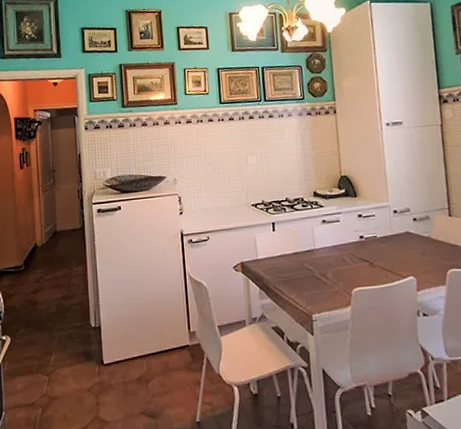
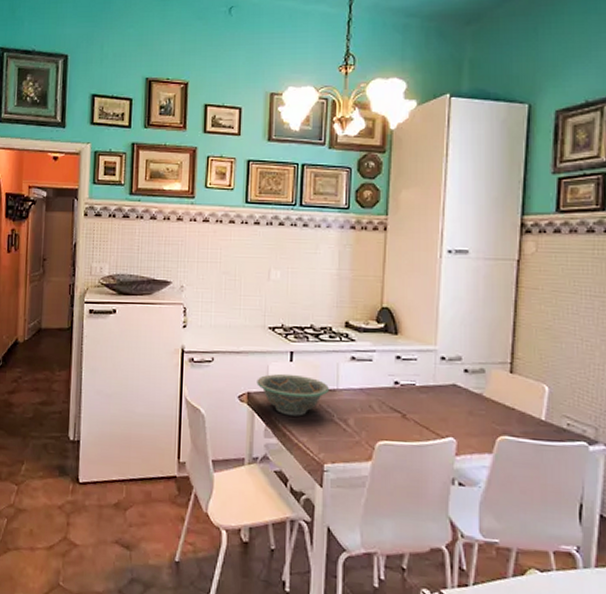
decorative bowl: none [247,241,308,278] -> present [256,373,329,417]

